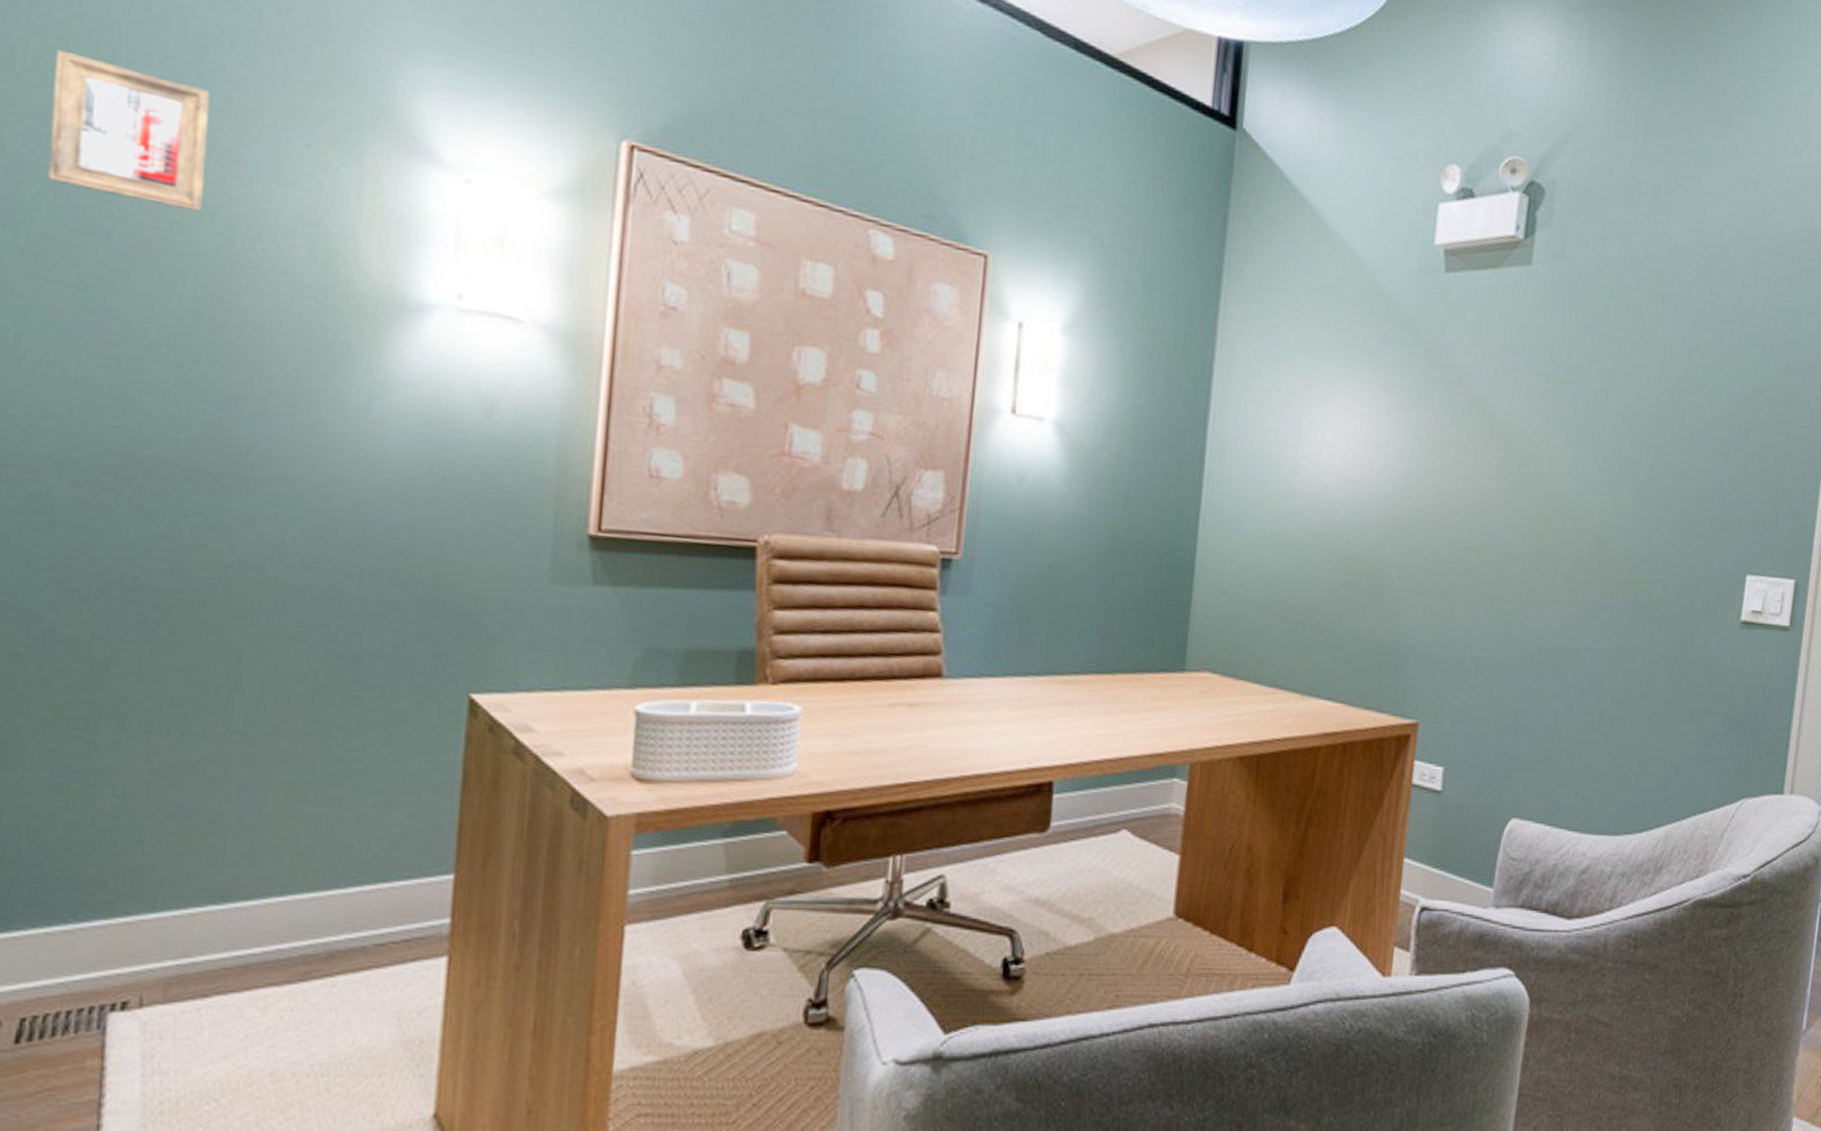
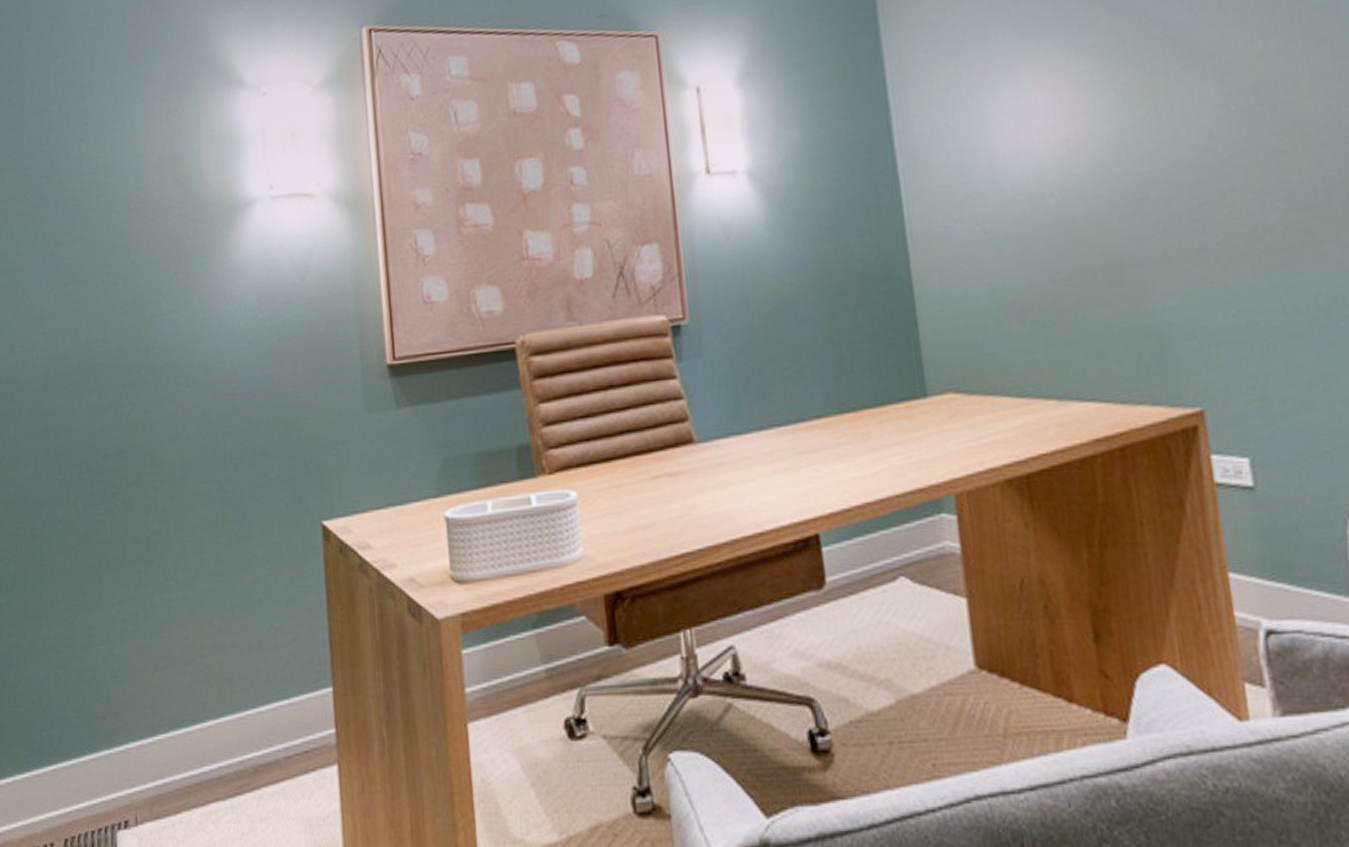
picture frame: present [48,49,211,213] -> none [15,78,106,174]

